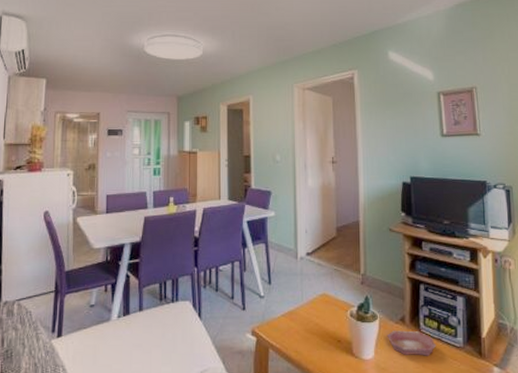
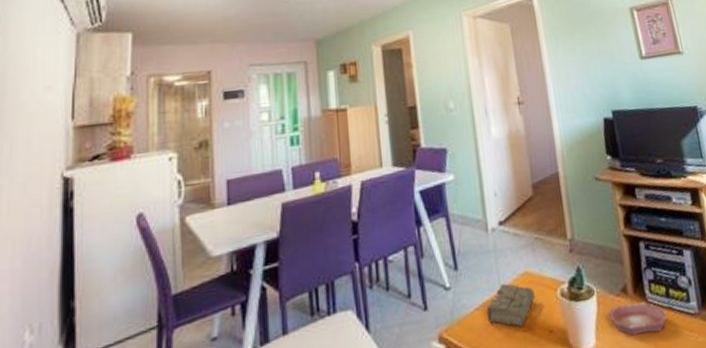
diary: none [290,300,329,333] -> present [486,283,535,327]

